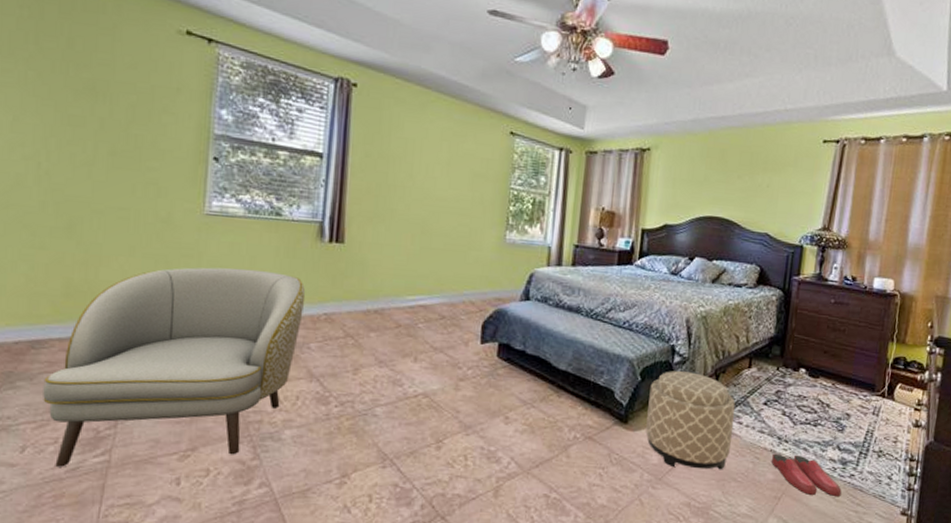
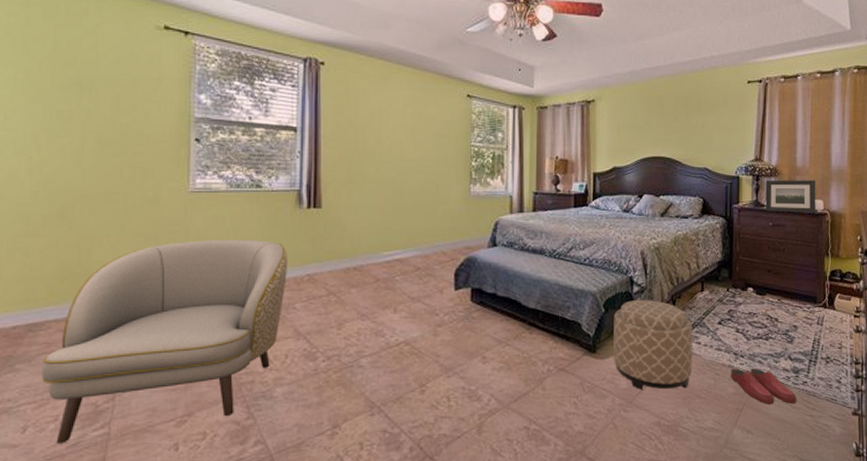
picture frame: none [828,252,889,293] -> present [765,179,816,213]

